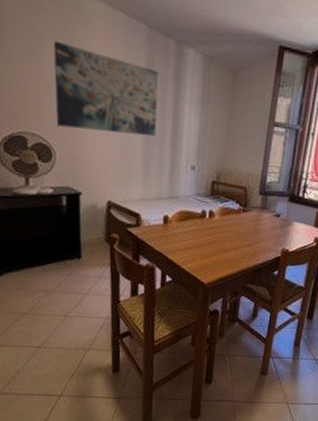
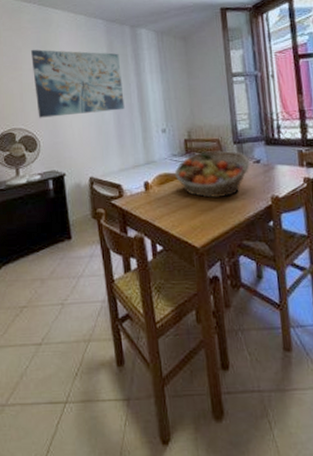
fruit basket: none [195,196,271,243] -> present [174,150,250,198]

